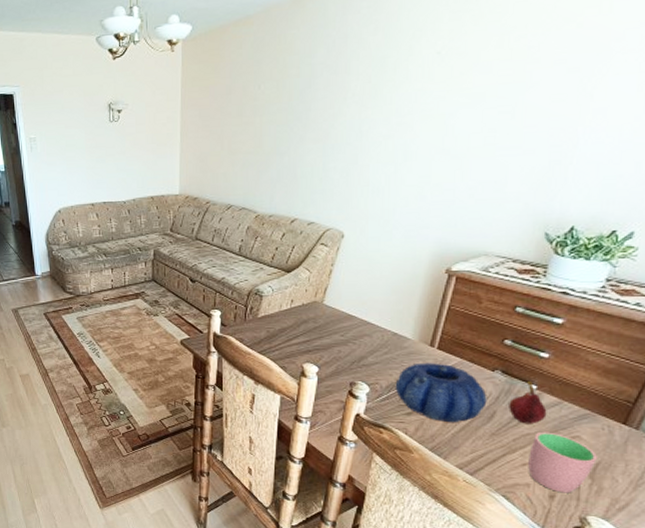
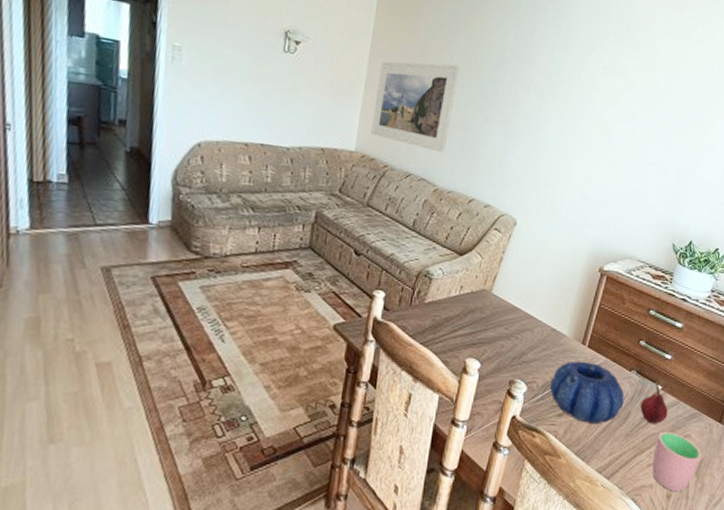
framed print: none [191,93,268,181] -> present [371,61,460,153]

